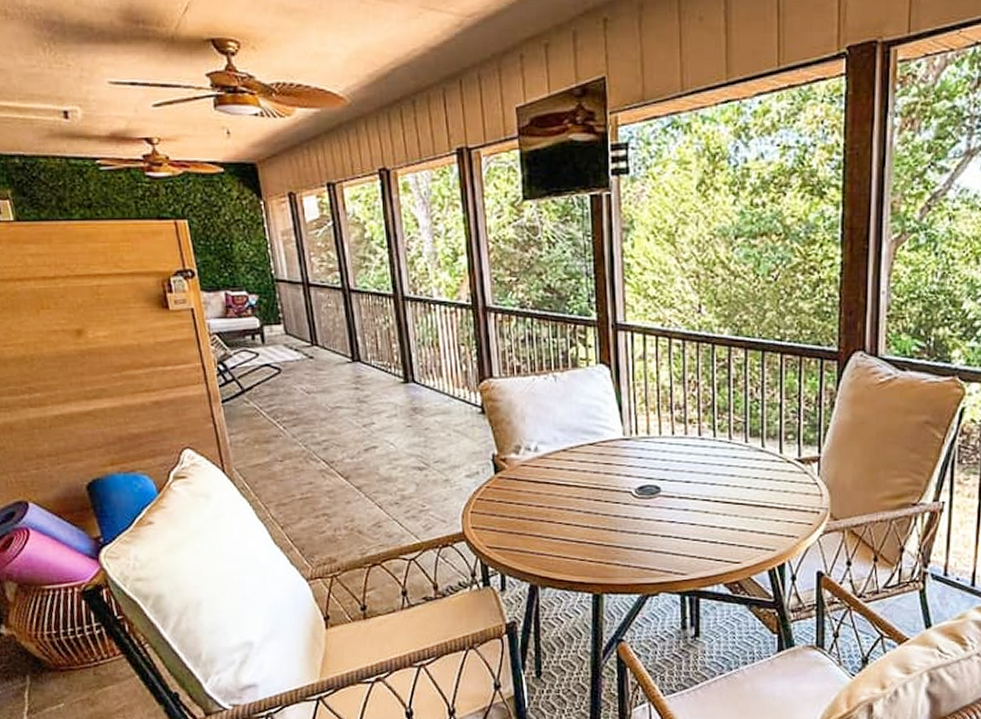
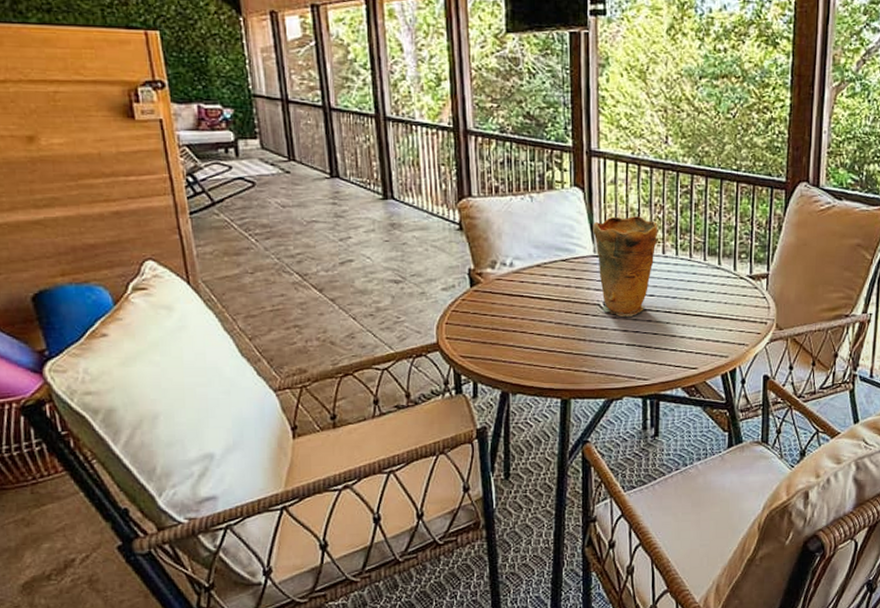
vase: none [621,395,693,505] -> present [593,216,658,316]

